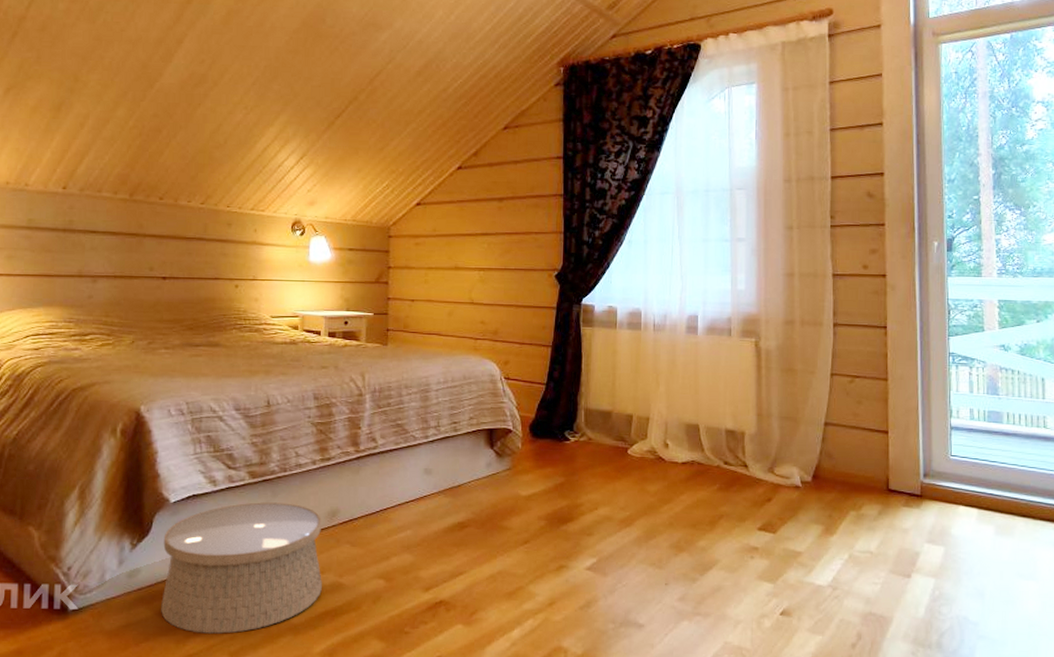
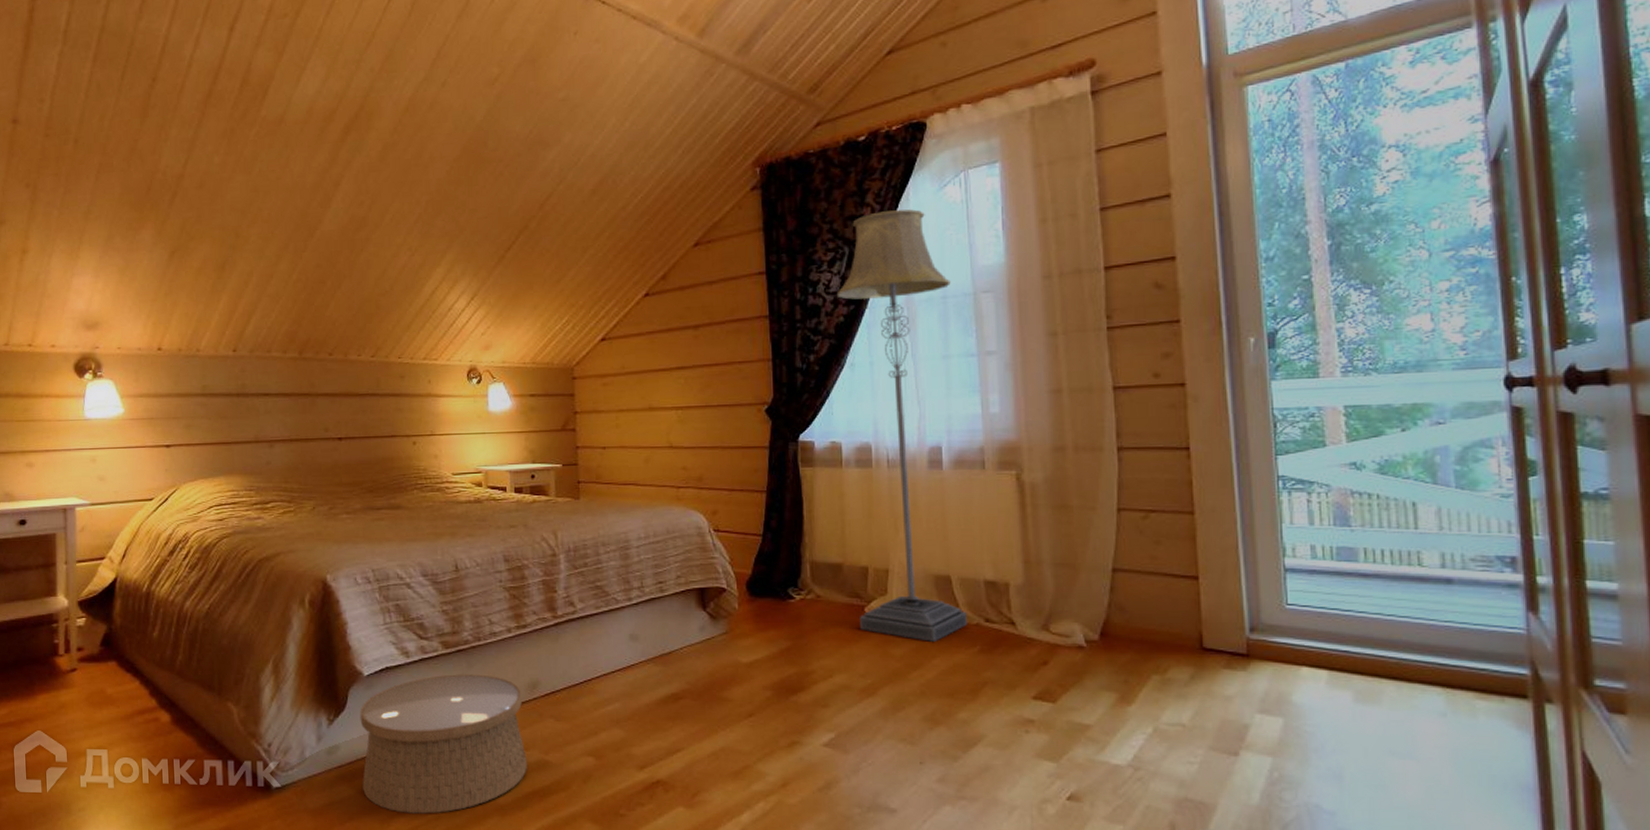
floor lamp: none [620,115,713,480] -> present [836,209,967,642]

